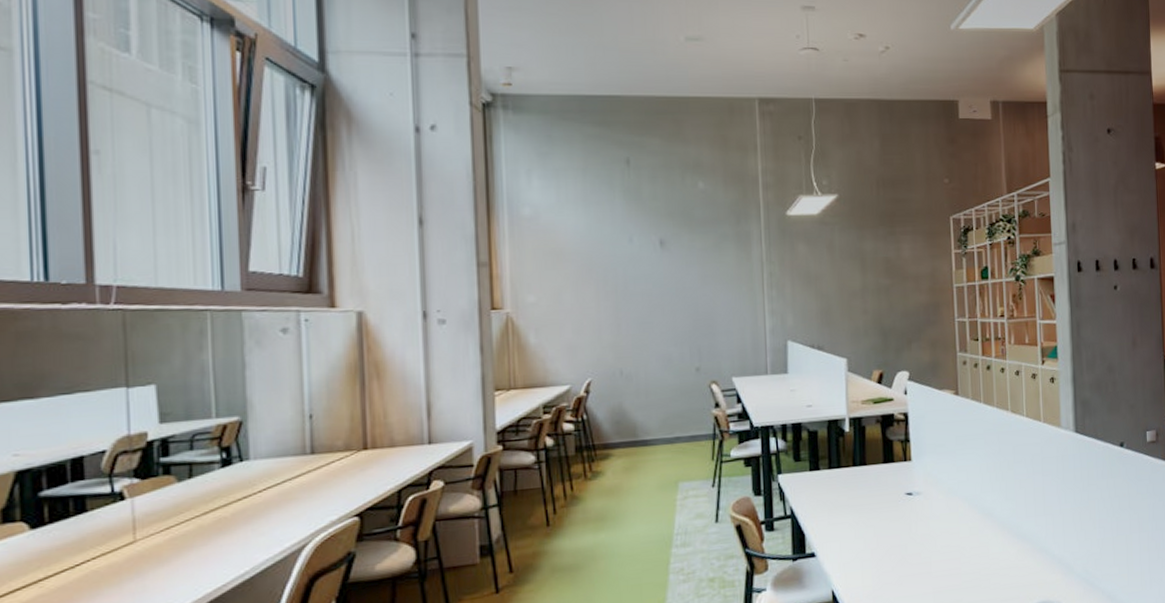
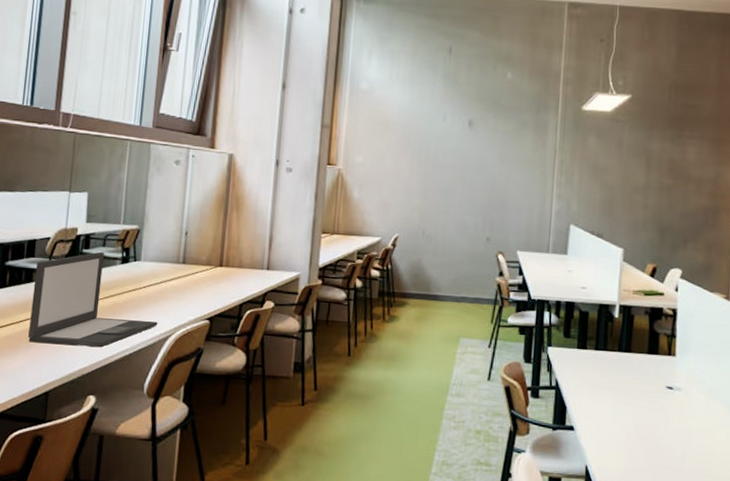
laptop: none [89,456,287,590] -> present [28,251,158,347]

